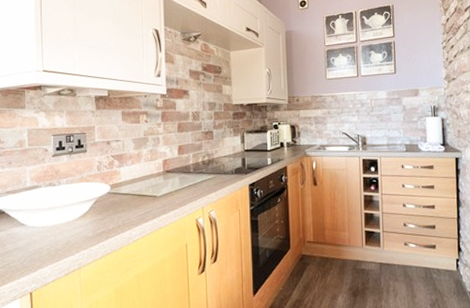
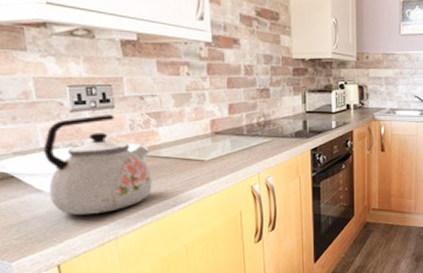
kettle: none [29,158,112,246] -> present [43,114,152,215]

